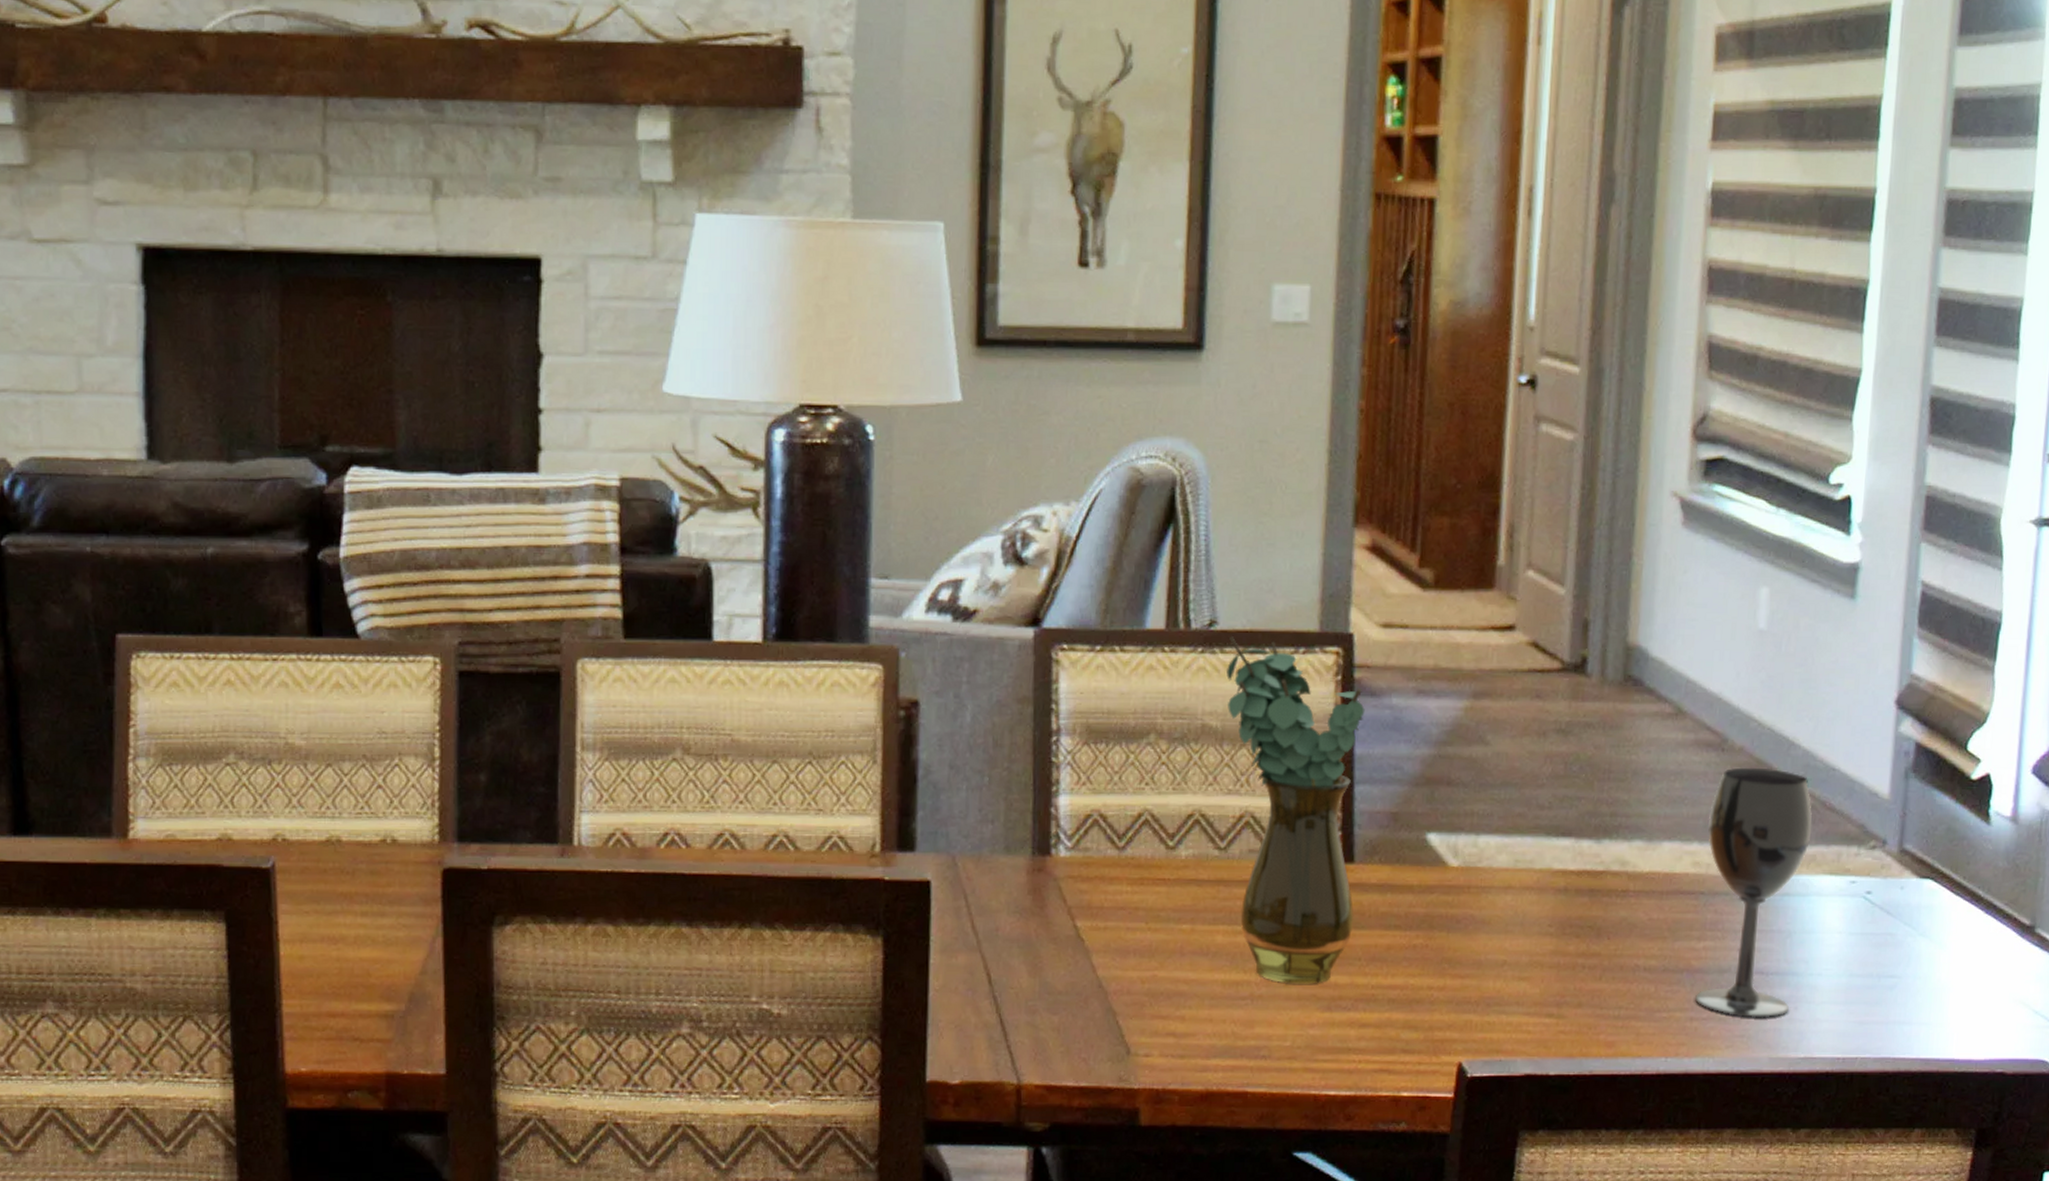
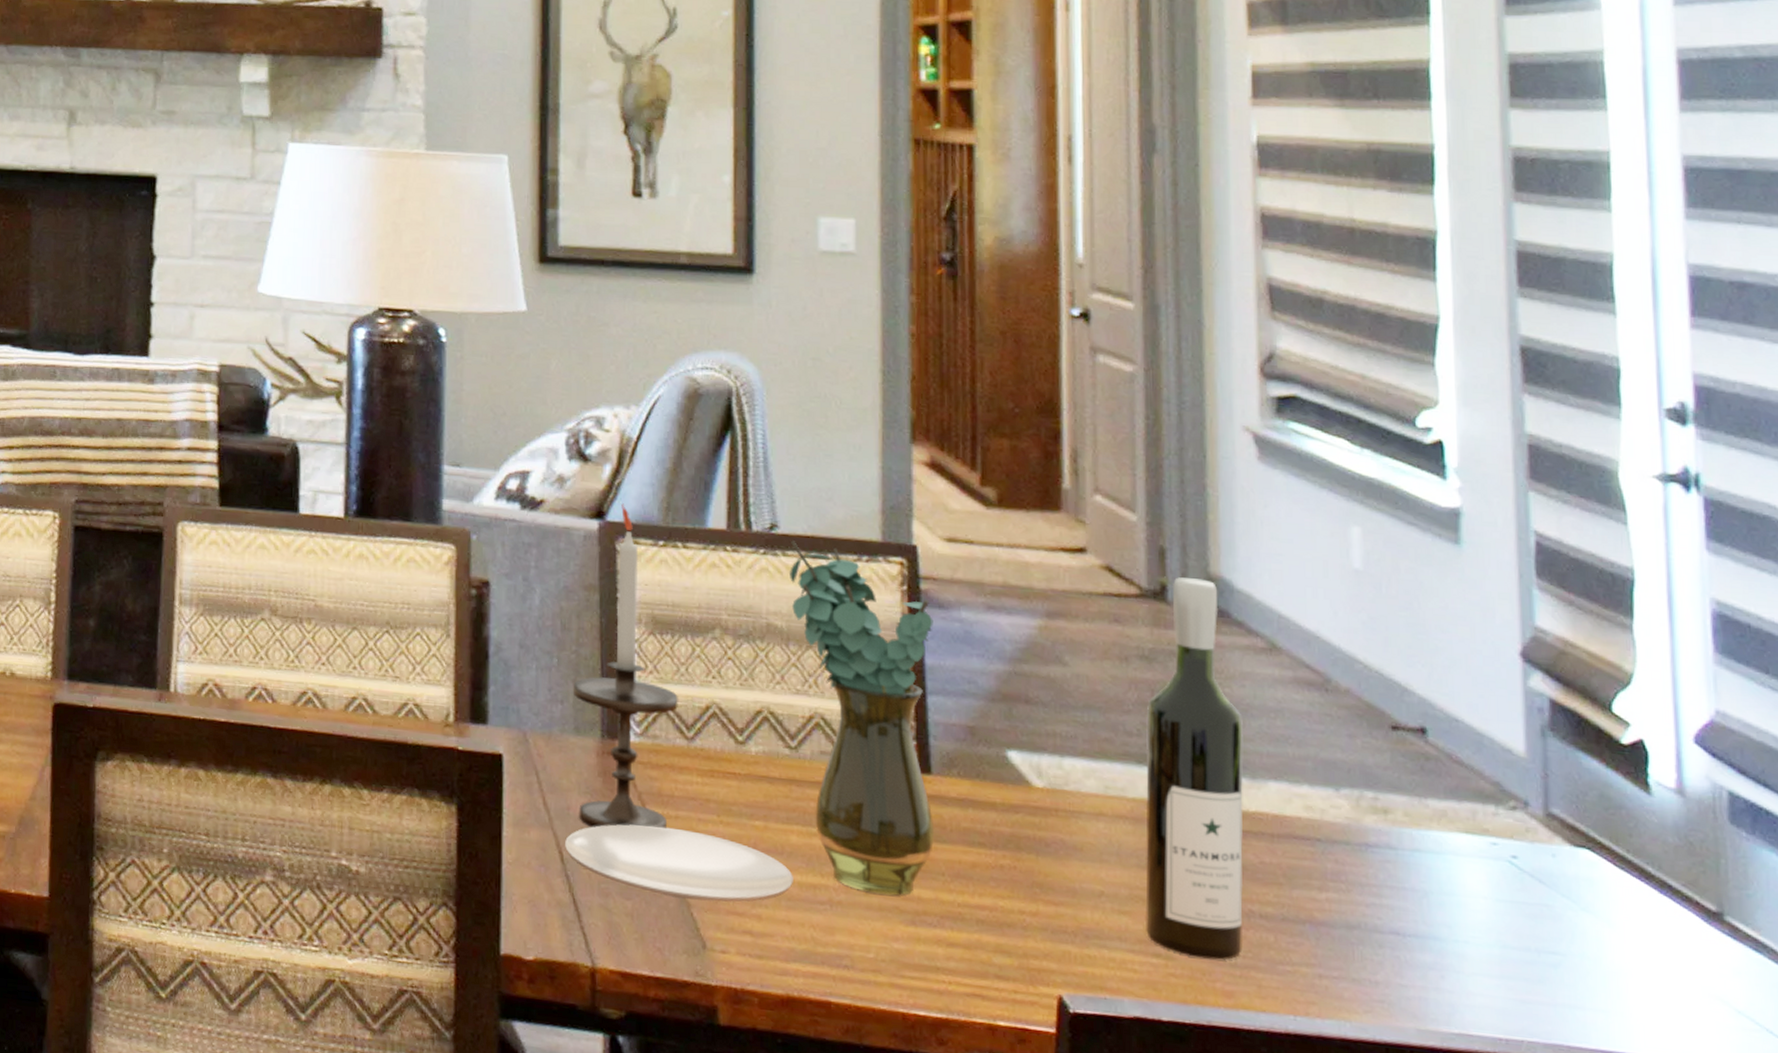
plate: none [993,939,1217,1008] -> present [565,824,793,903]
candlestick: none [1005,608,1112,946] -> present [574,503,679,828]
bottle: none [1541,649,1646,1014] -> present [1144,577,1244,960]
wine glass: present [1695,767,1812,1018] -> none [1317,710,1439,984]

